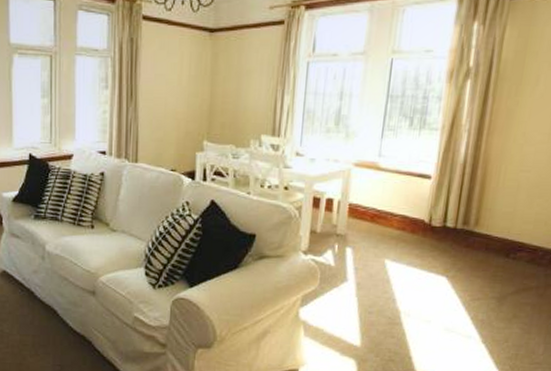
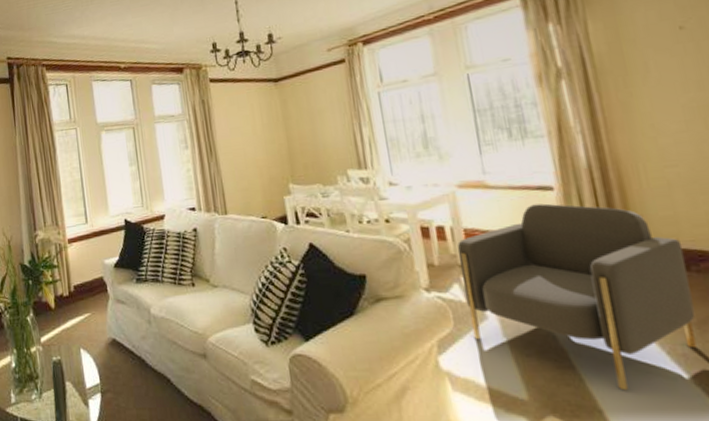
armchair: none [332,189,511,344] -> present [457,203,697,391]

